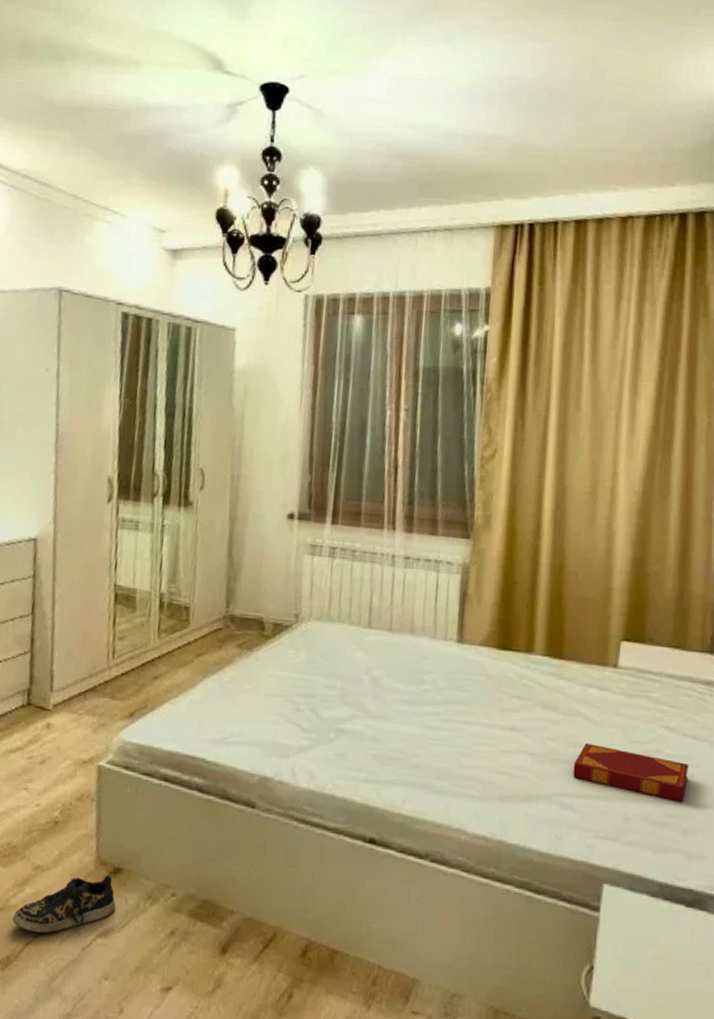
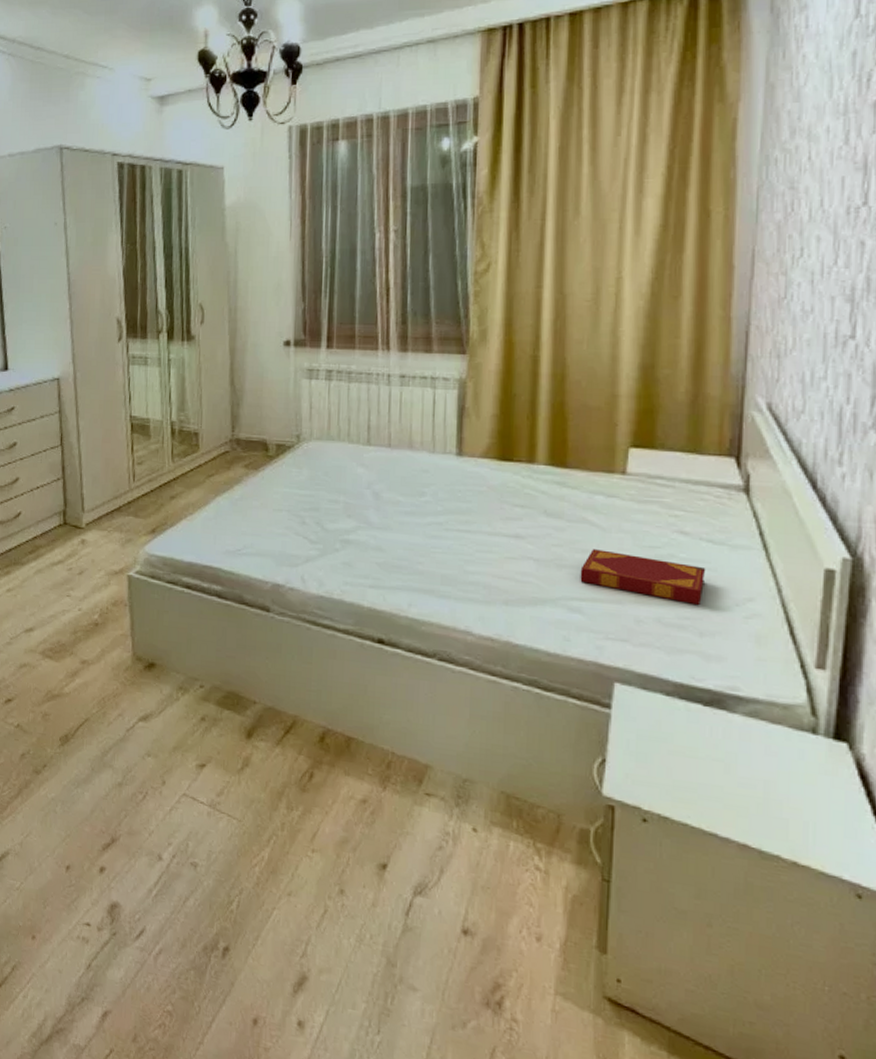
shoe: present [12,875,116,934] -> none [67,669,153,717]

